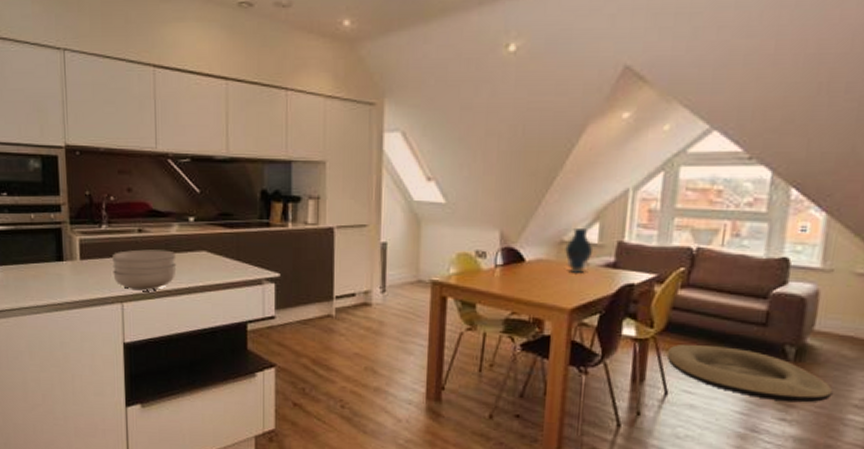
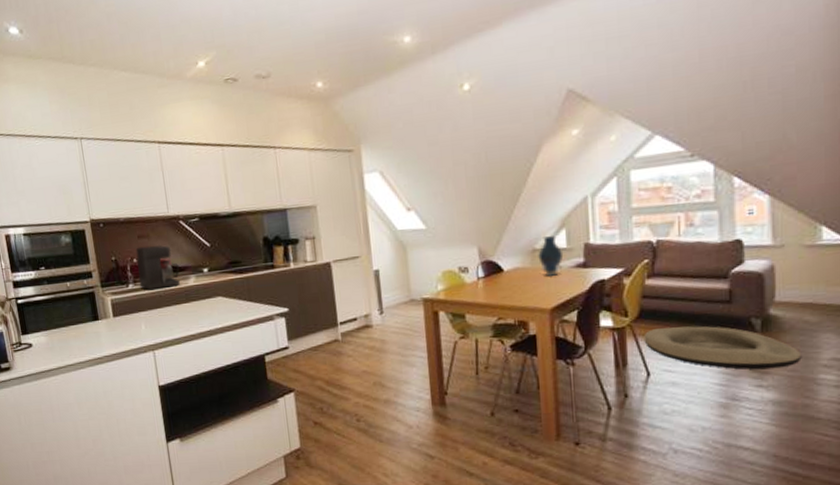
bowl: present [112,249,177,291] -> none [140,299,198,339]
coffee maker: none [114,183,162,235] -> present [136,245,181,291]

